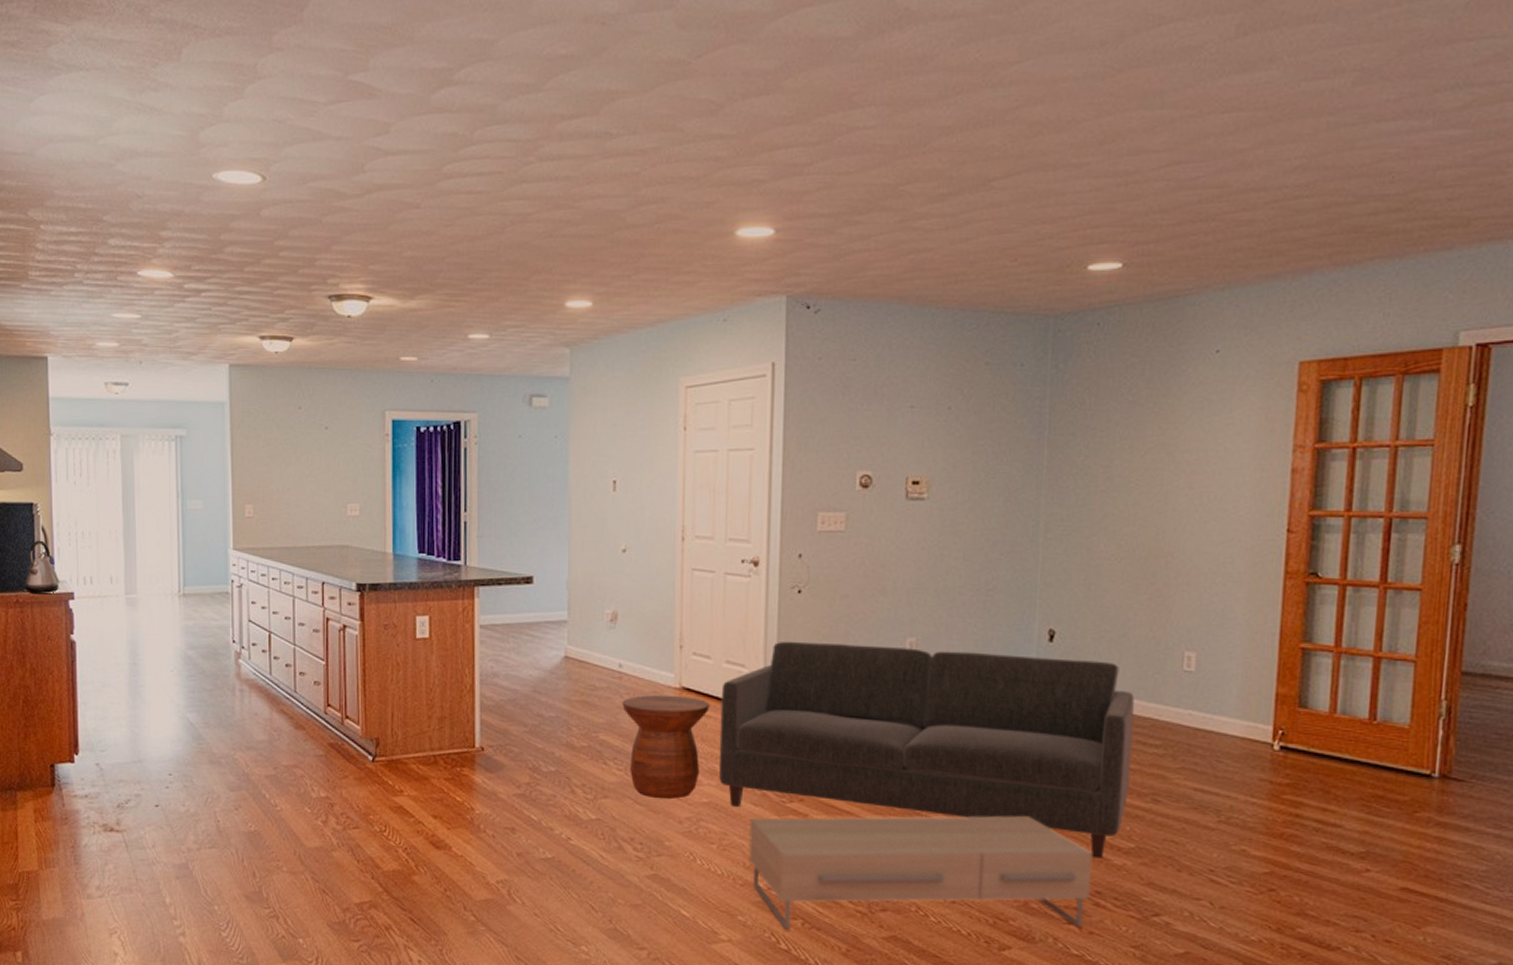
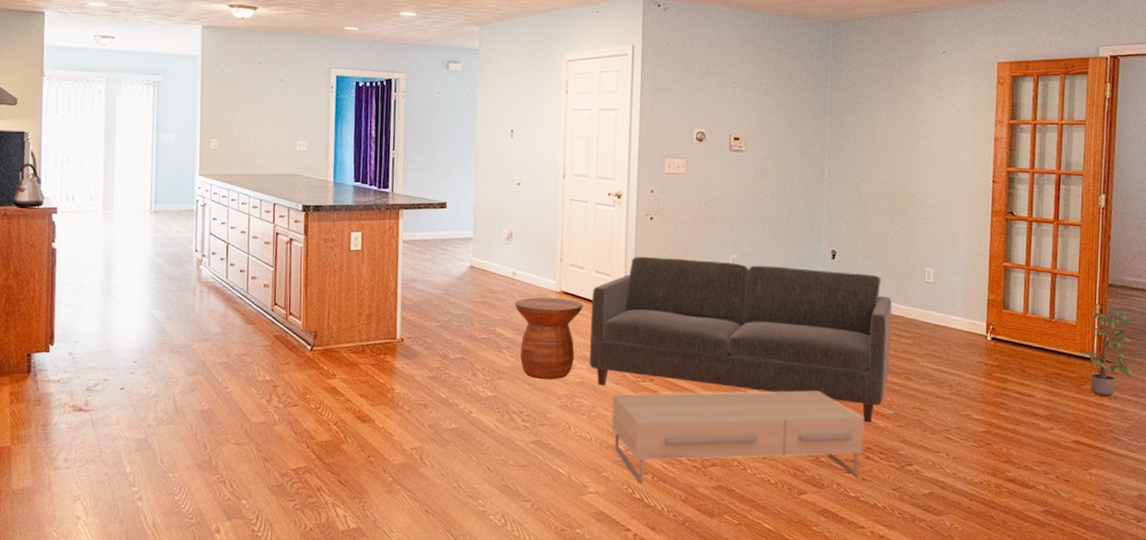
potted plant: none [1417,707,1501,828] -> present [1082,309,1136,397]

